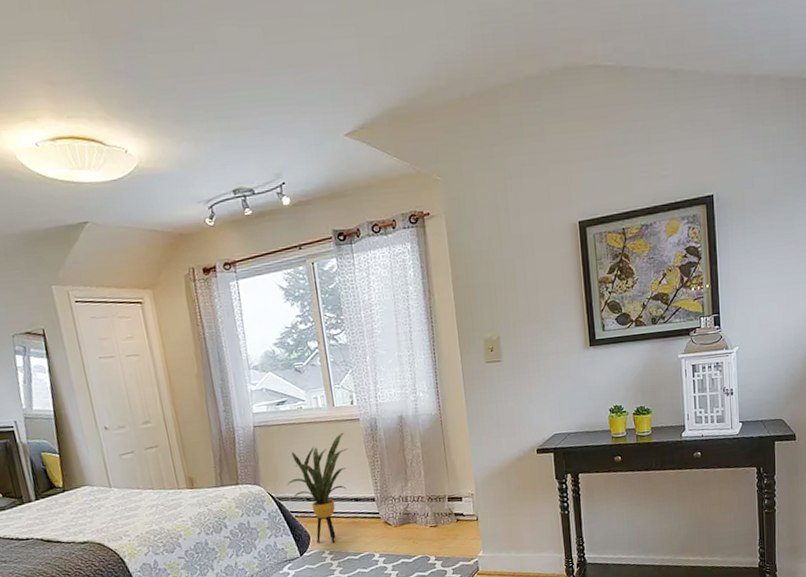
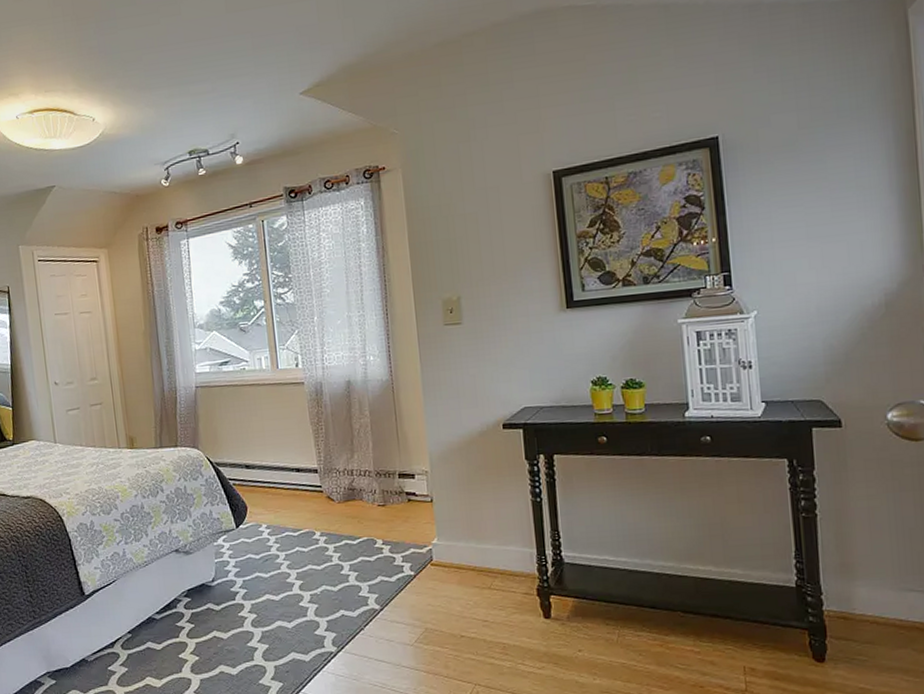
house plant: present [287,432,349,543] -> none [226,396,292,515]

